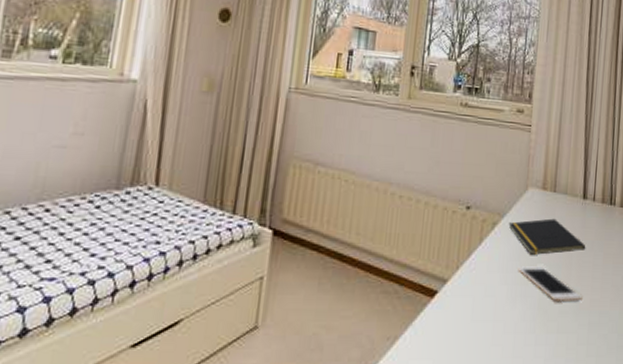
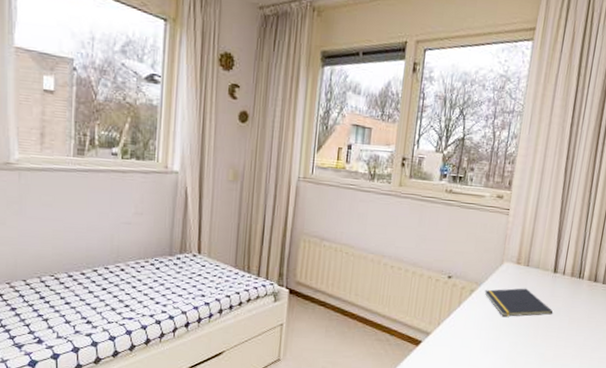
cell phone: present [518,265,582,301] -> none [491,325,547,355]

